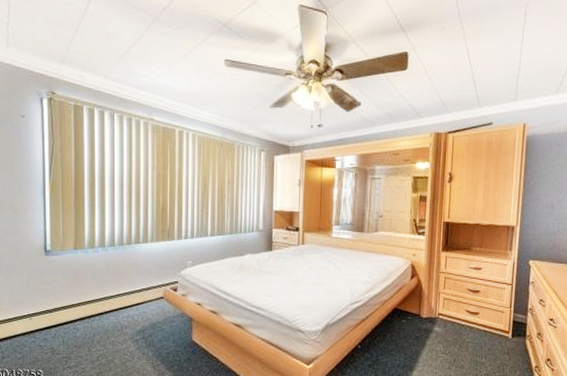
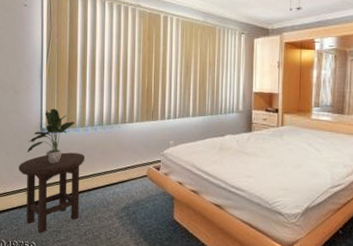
stool: none [21,275,96,361] -> present [19,152,85,233]
potted plant: none [30,228,84,287] -> present [27,108,75,164]

